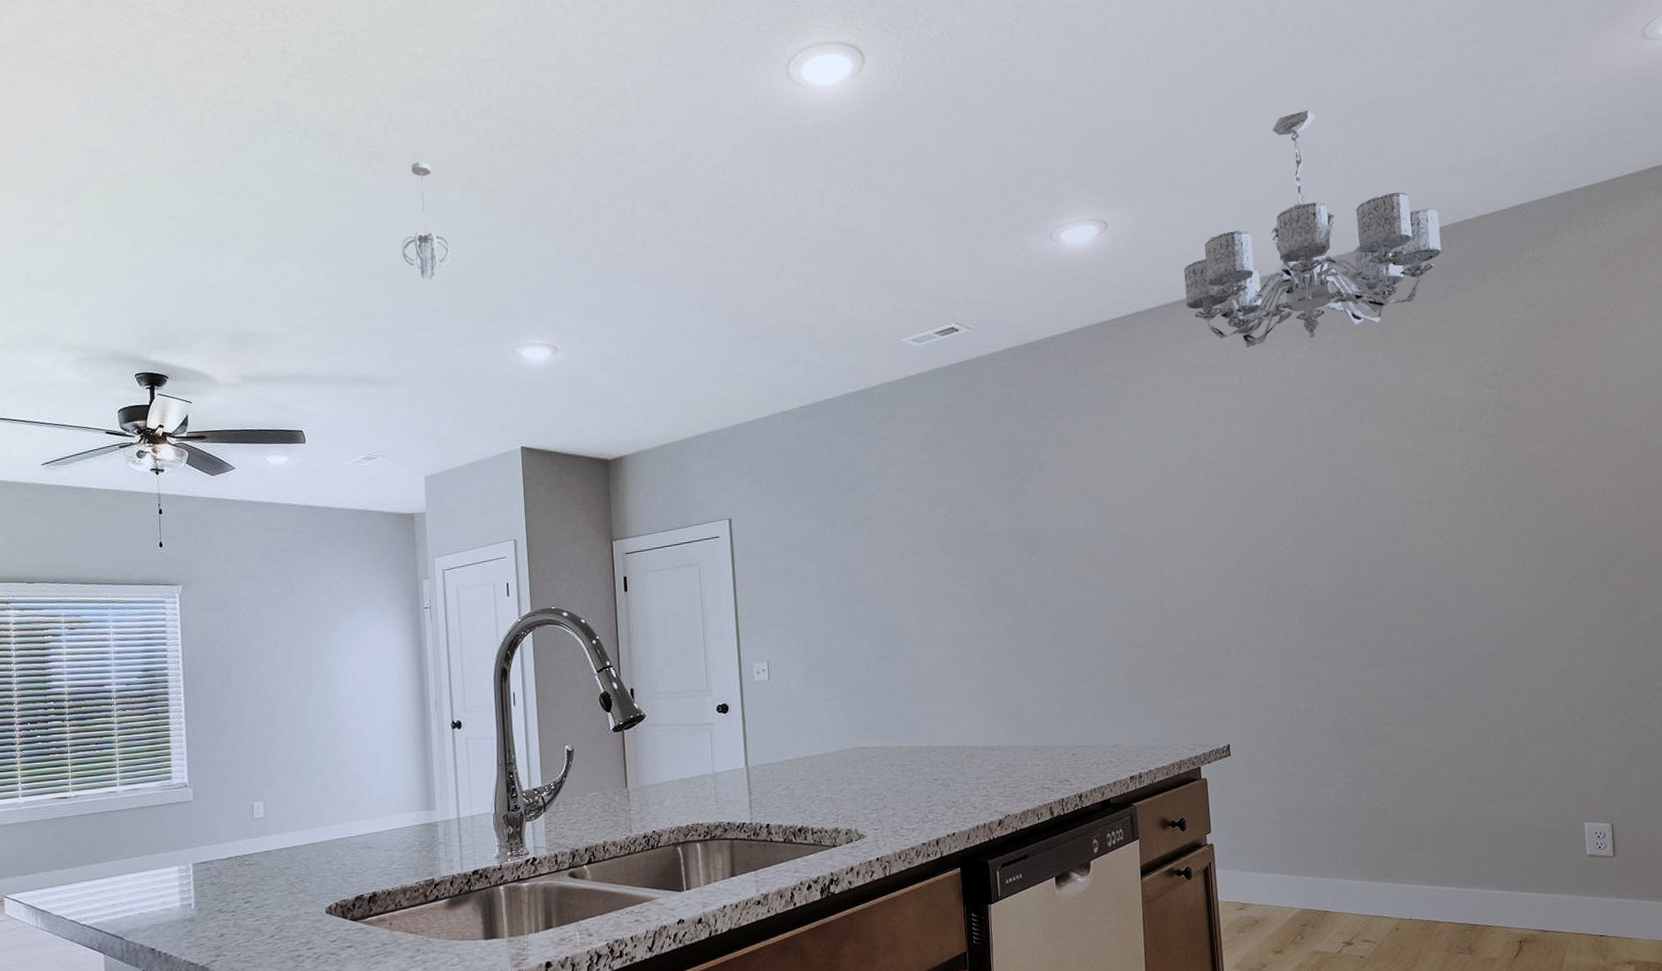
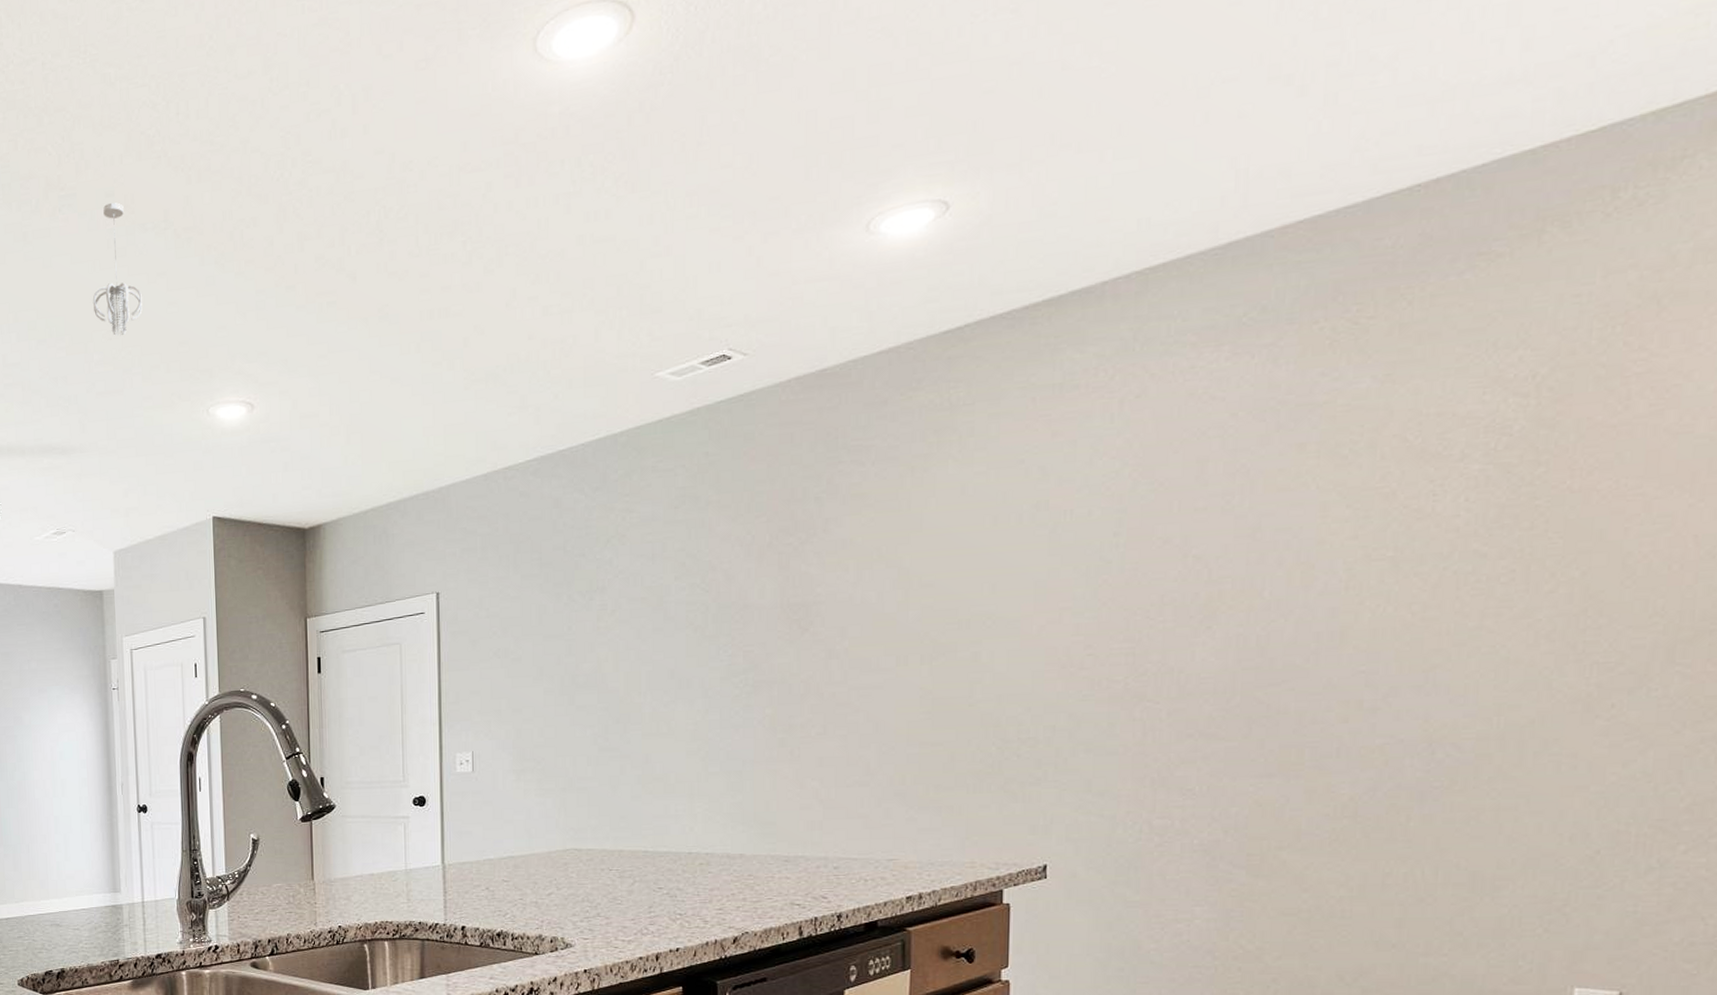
chandelier: present [1183,109,1444,347] -> none [1053,12,1480,358]

